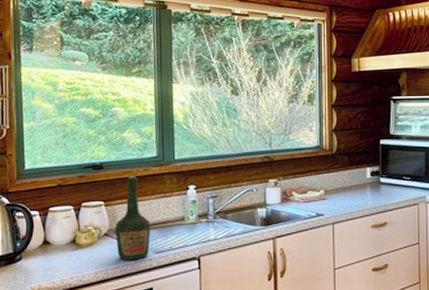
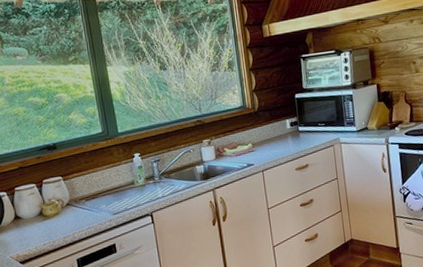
bottle: present [114,176,151,260] -> none [74,152,108,224]

